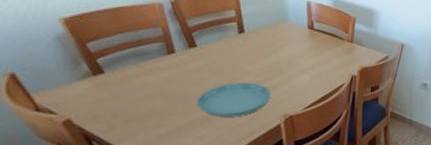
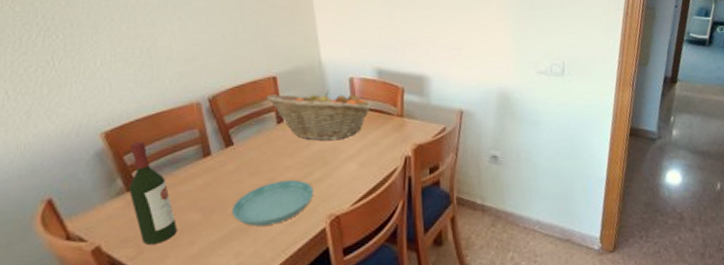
wine bottle: none [92,31,145,122] -> present [129,141,177,245]
fruit basket: none [228,6,327,55] -> present [267,90,373,141]

